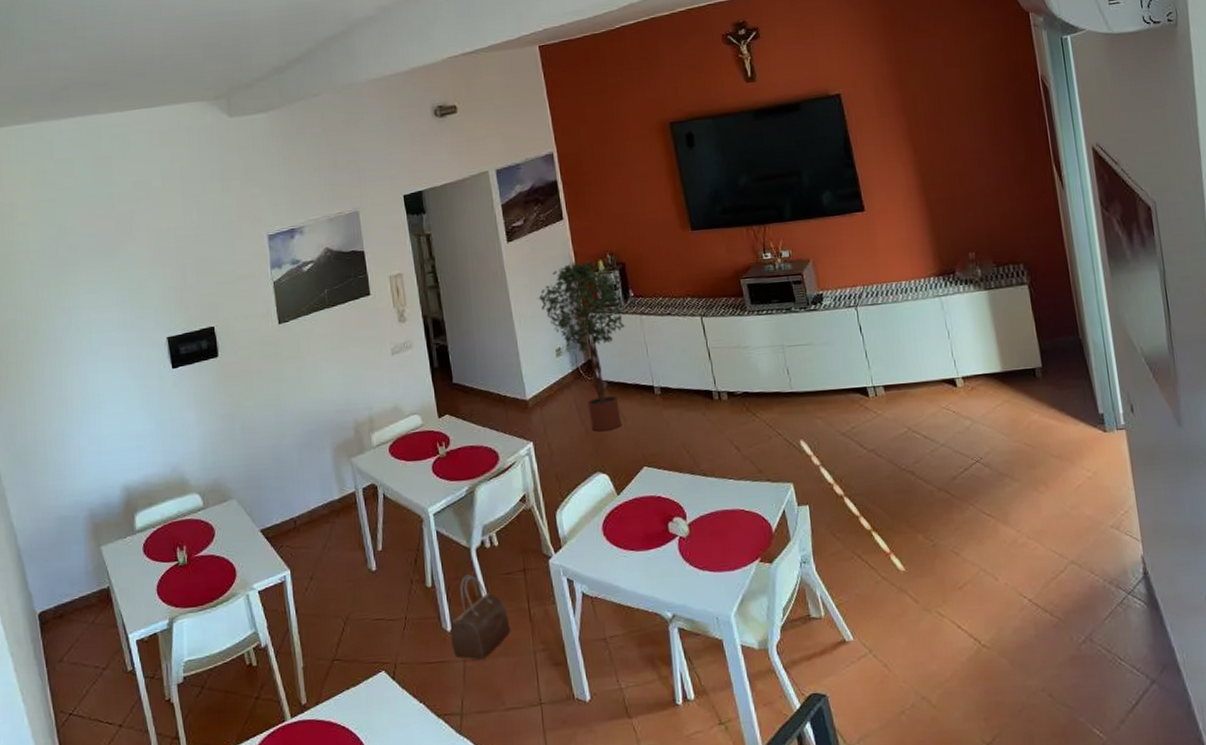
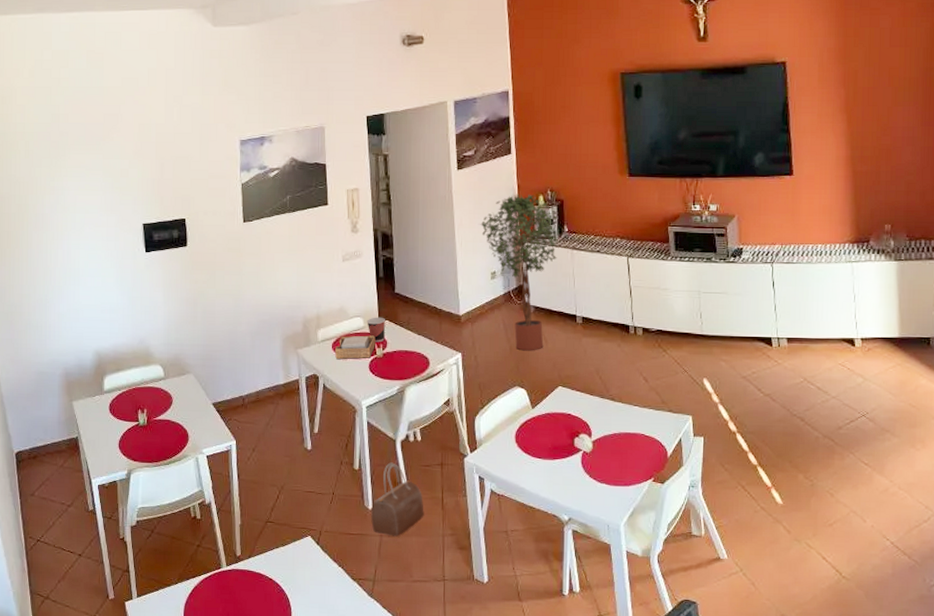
napkin holder: none [393,433,437,464] -> present [335,335,376,359]
cup: none [425,411,447,441] -> present [367,317,385,342]

